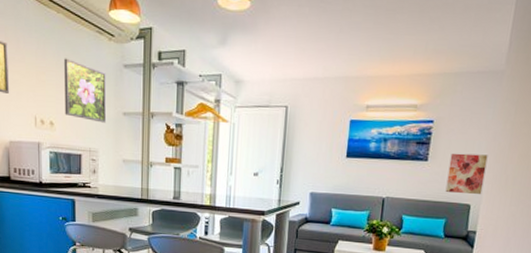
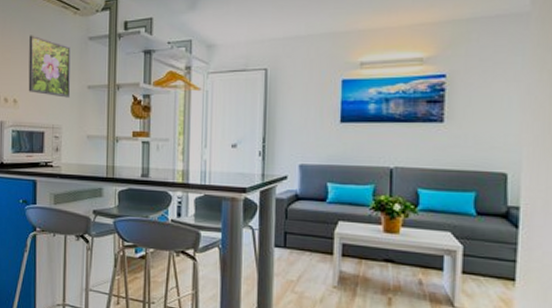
wall art: present [445,153,488,195] -> none [471,111,523,161]

